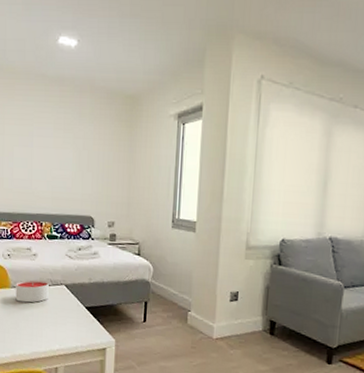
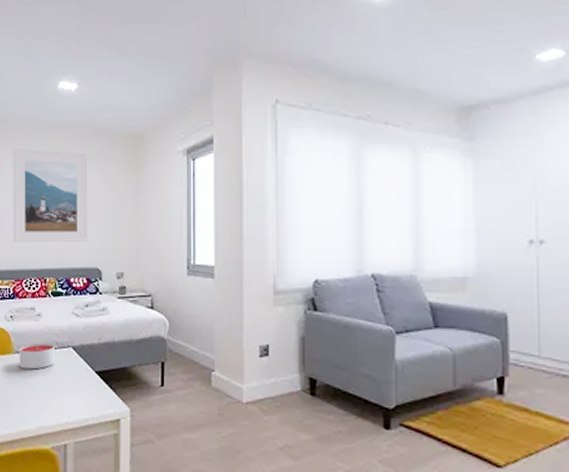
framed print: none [11,99,85,192] -> present [13,149,88,242]

